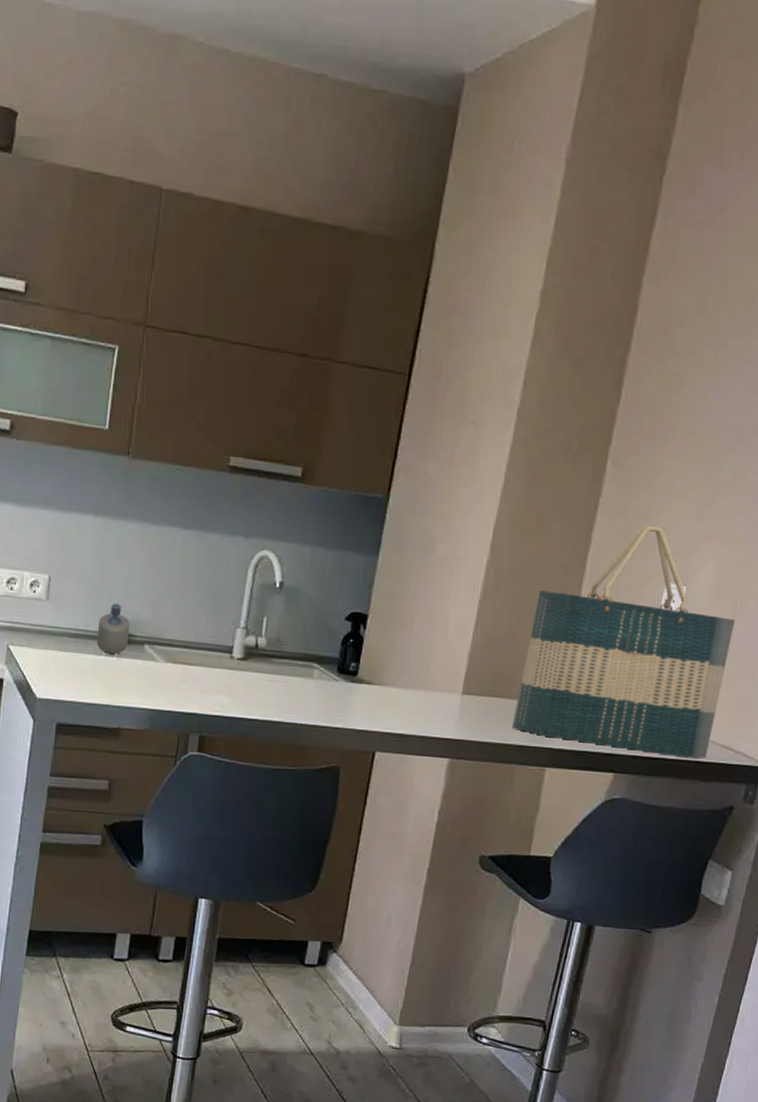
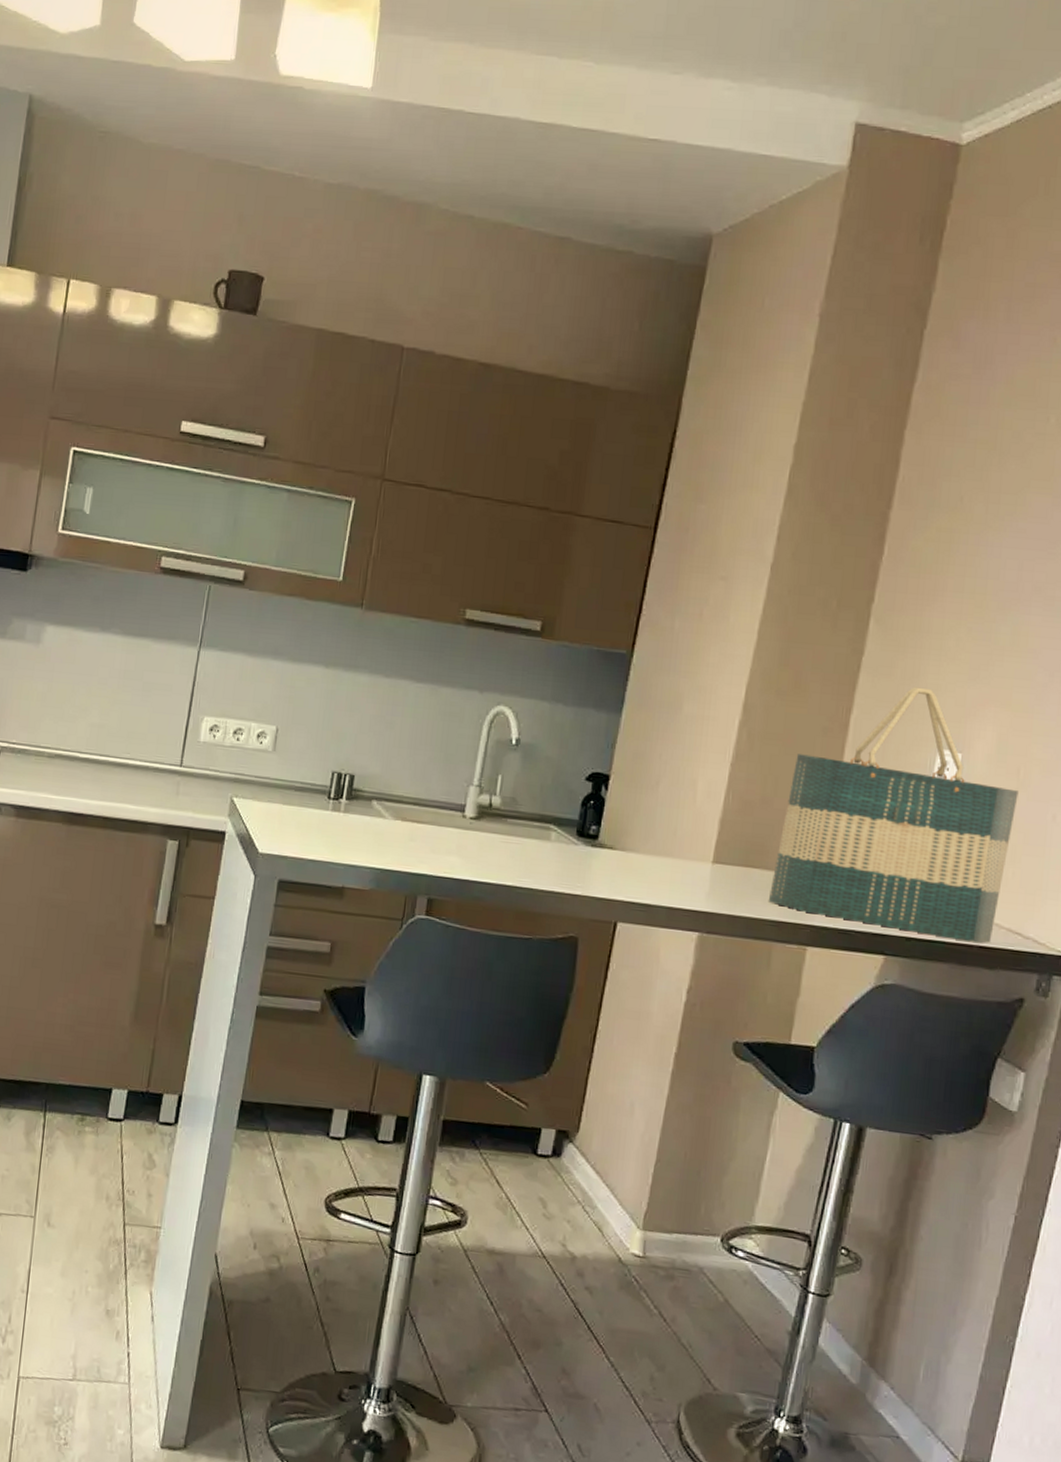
soap dispenser: present [96,603,130,654] -> none [322,757,358,810]

